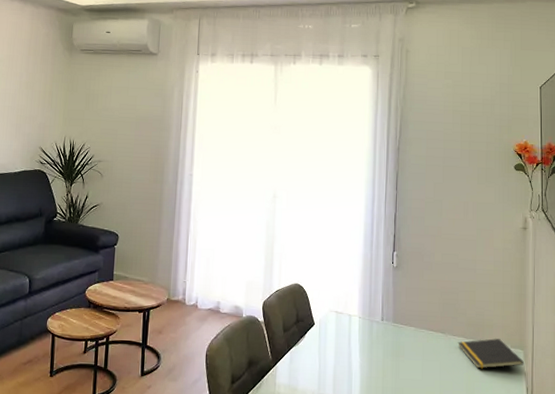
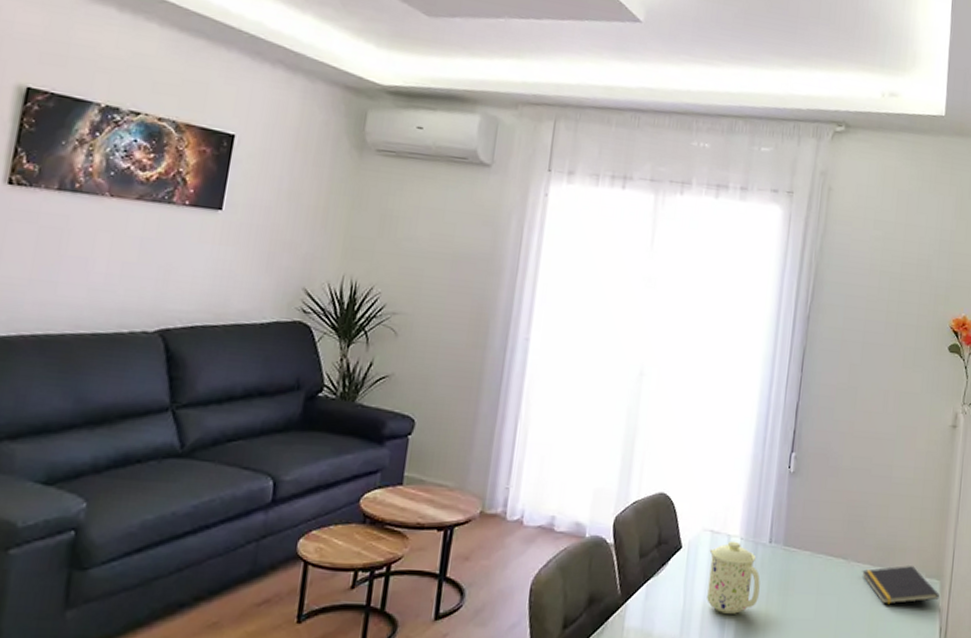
mug: none [335,319,377,375] -> present [707,541,760,614]

